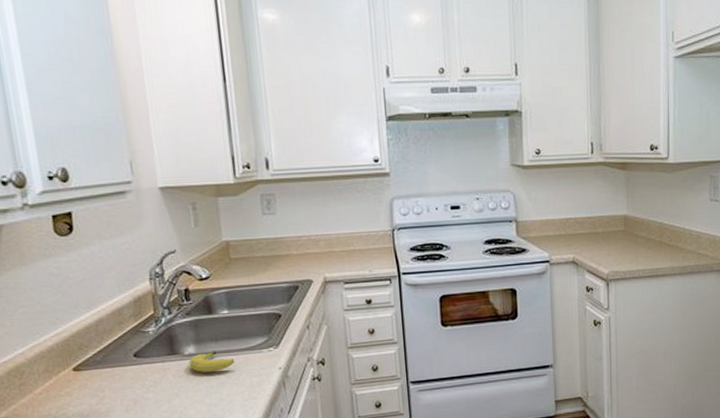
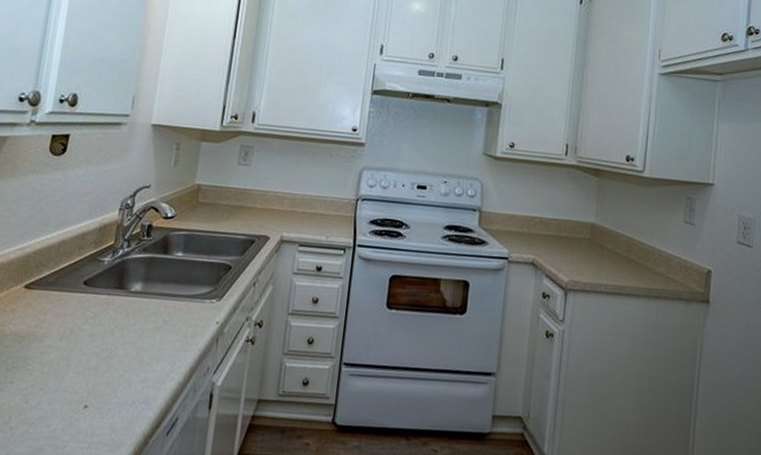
fruit: present [189,351,234,373] -> none [132,292,175,314]

